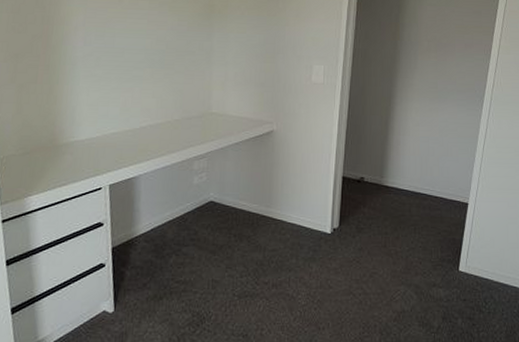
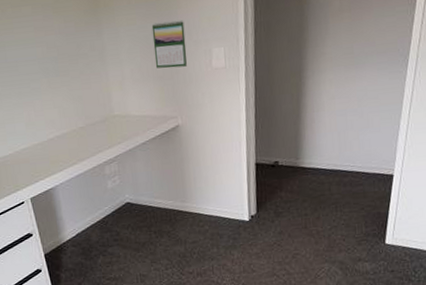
calendar: none [258,35,290,77] -> present [151,20,188,68]

